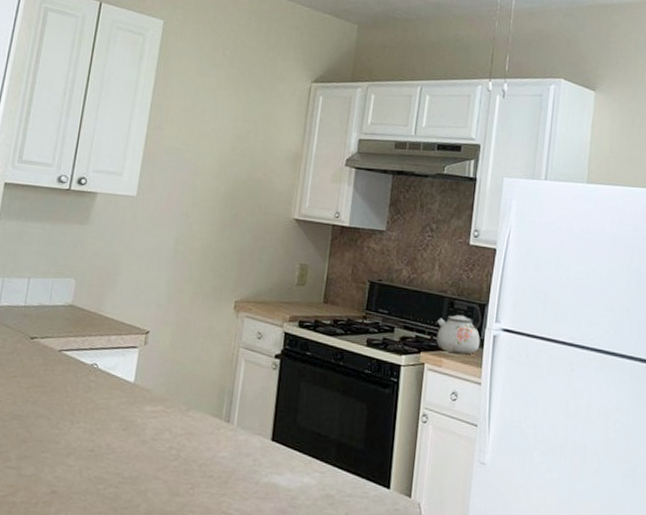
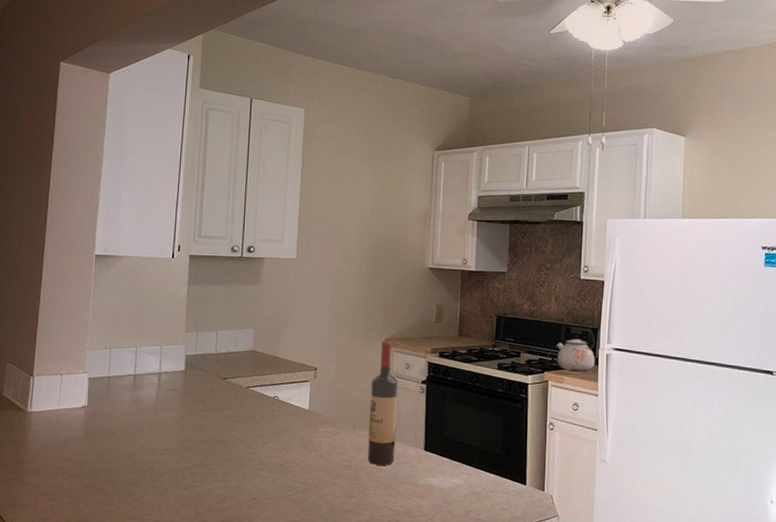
wine bottle: none [201,303,246,457] -> present [367,341,398,465]

